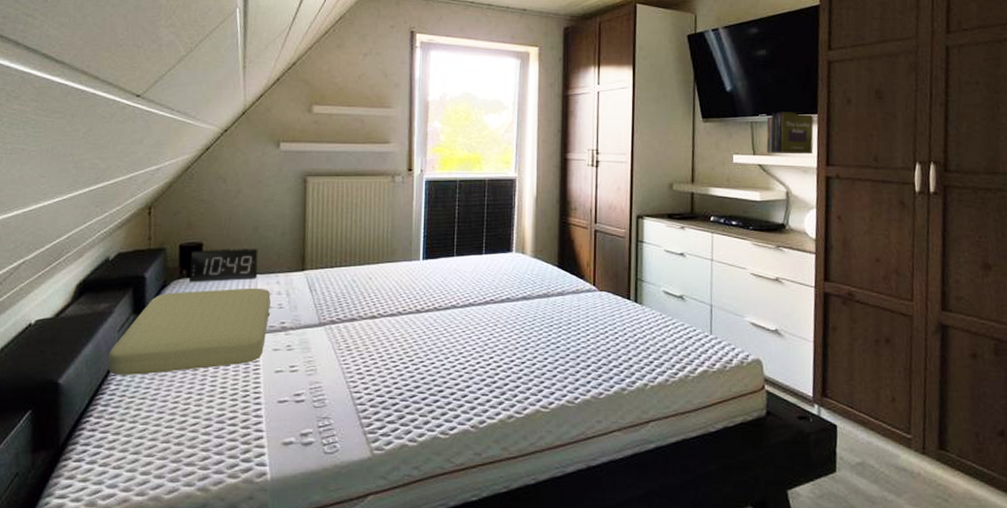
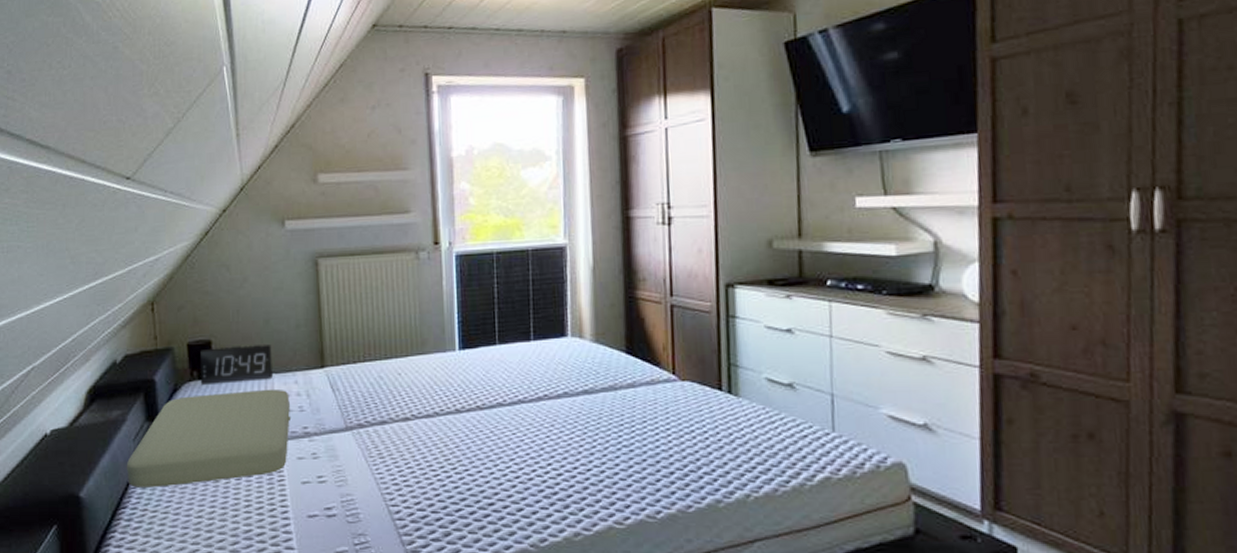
books: present [766,112,814,155] -> none [902,132,973,192]

